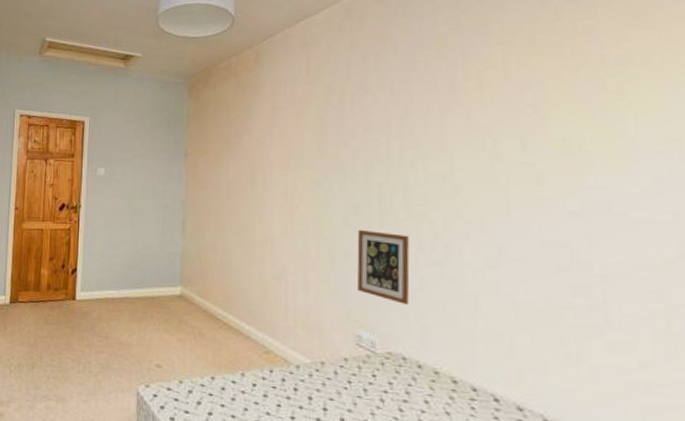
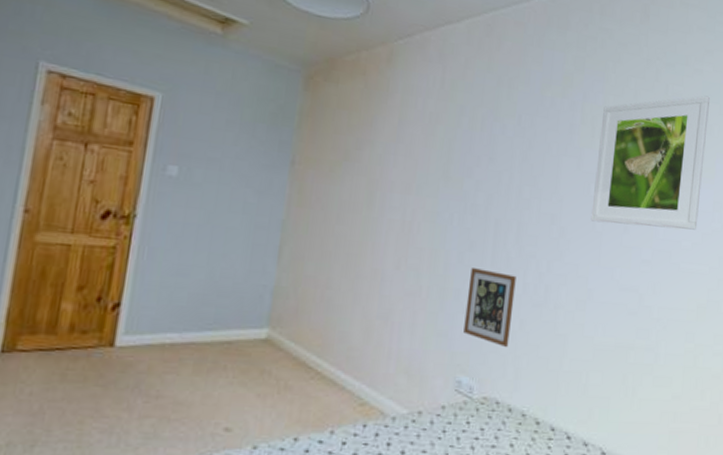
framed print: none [490,22,646,176] -> present [591,95,711,230]

